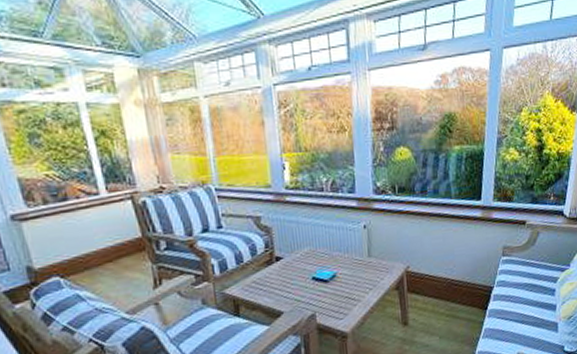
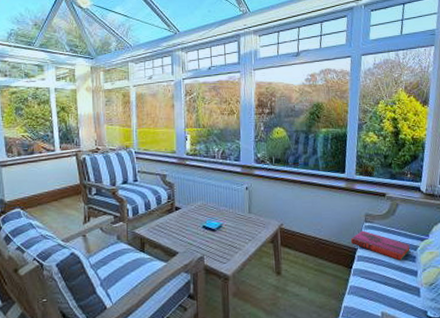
hardback book: none [486,265,550,296] -> present [350,230,410,261]

